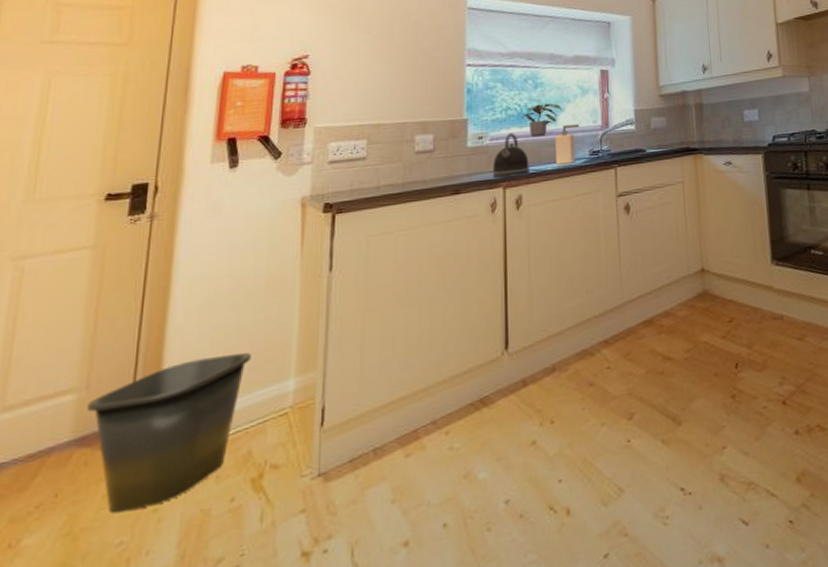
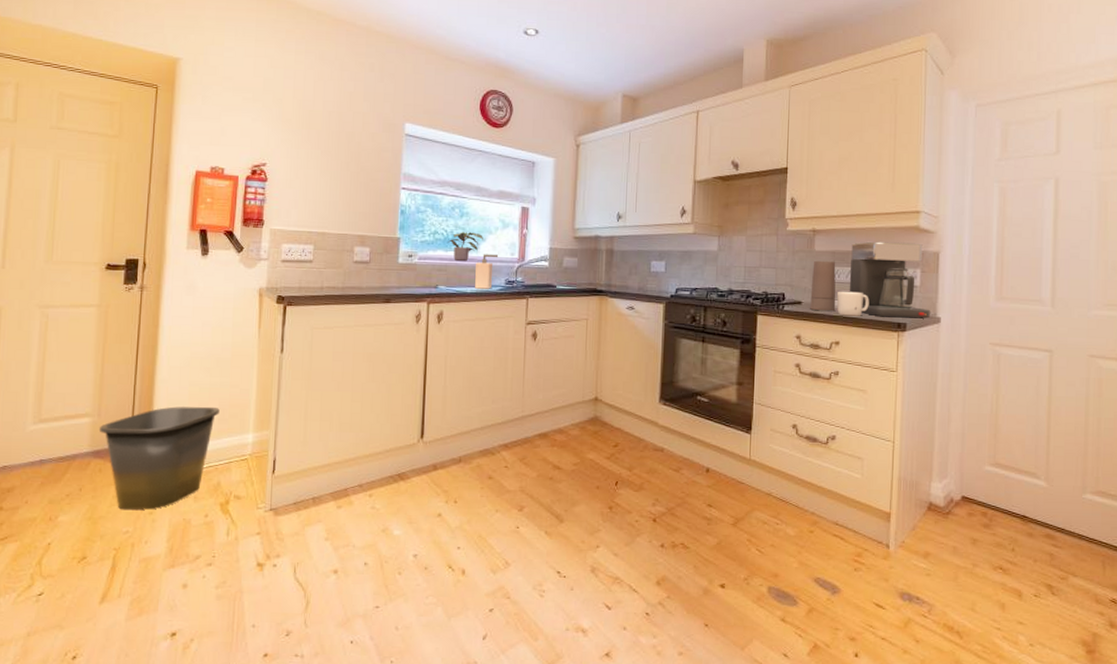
kettle: present [492,132,530,178] -> none [418,255,451,294]

